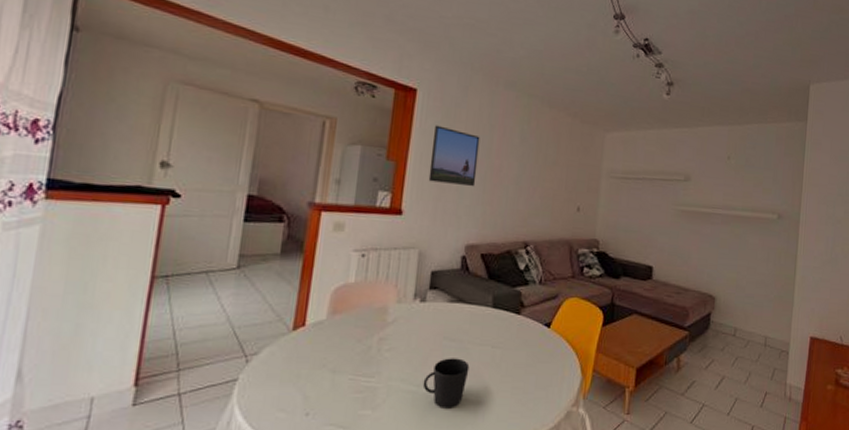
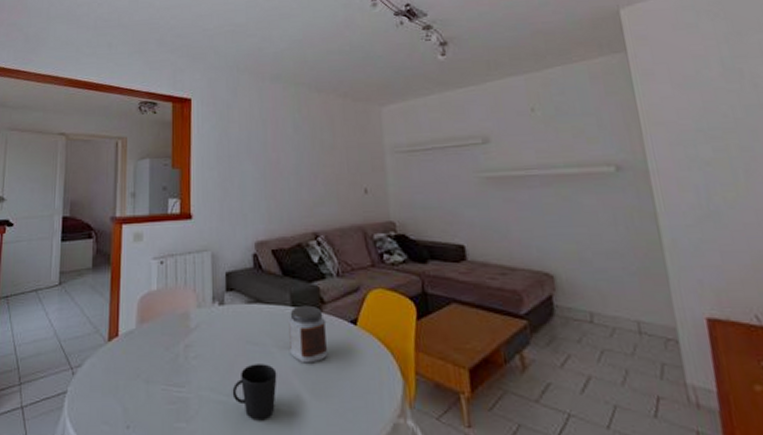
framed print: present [428,125,480,187] -> none [210,128,256,183]
jar: none [485,307,523,360] -> present [288,305,329,364]

